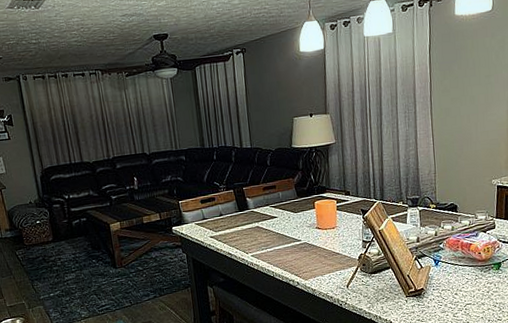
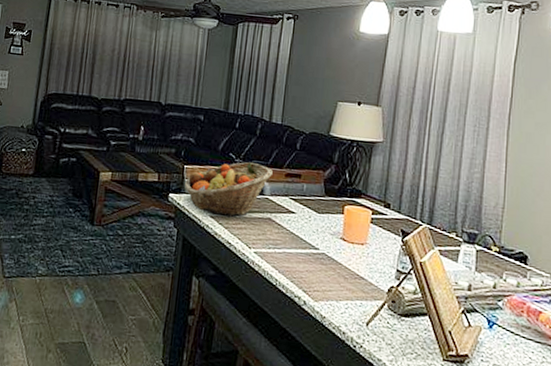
fruit basket: none [182,185,253,235] -> present [184,161,273,217]

